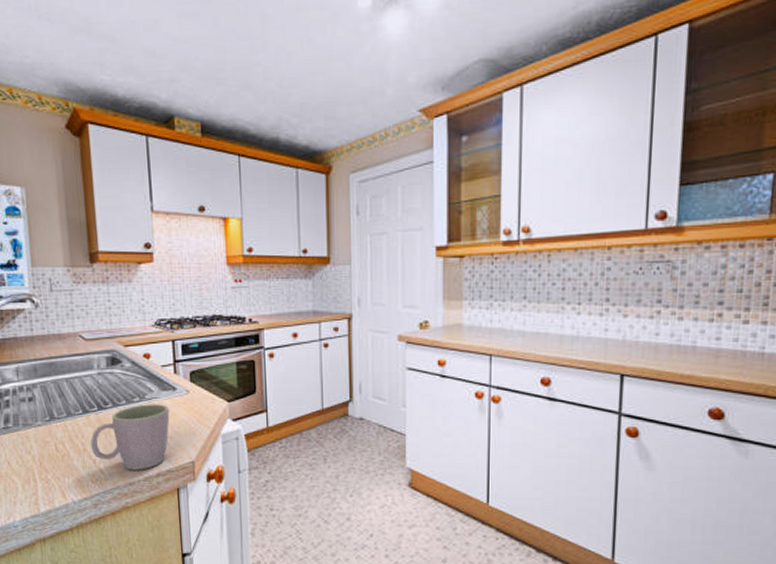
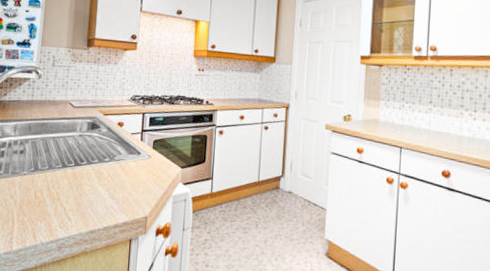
mug: present [90,404,170,470] -> none [64,164,133,221]

